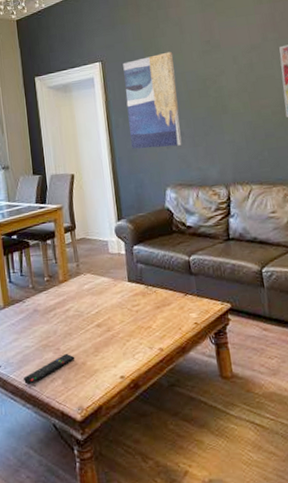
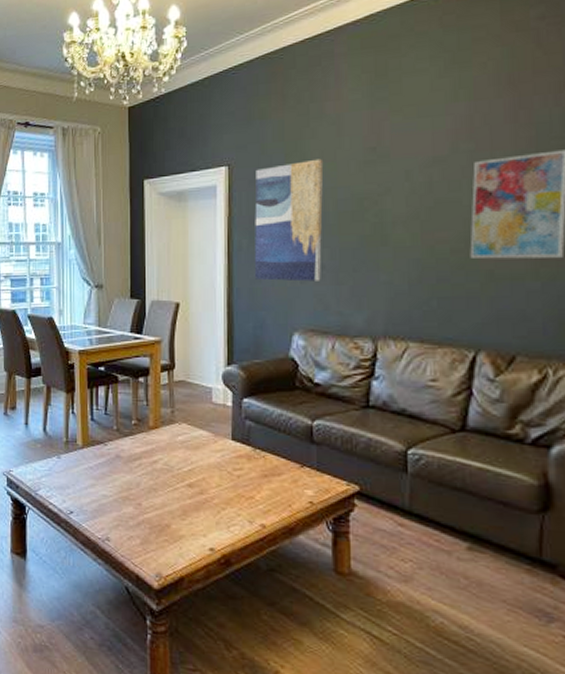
remote control: present [24,353,75,385] -> none [97,510,159,538]

